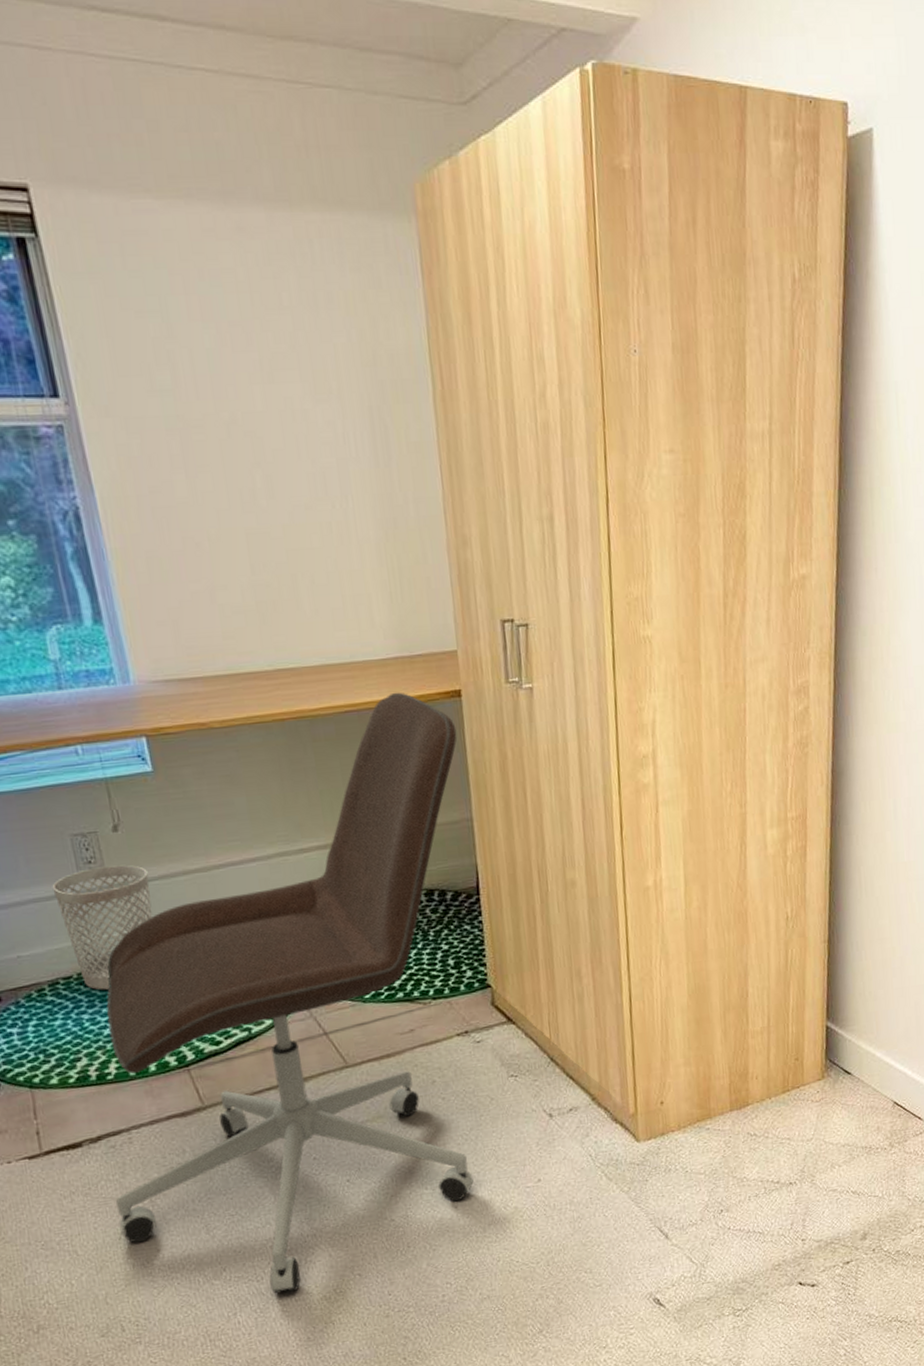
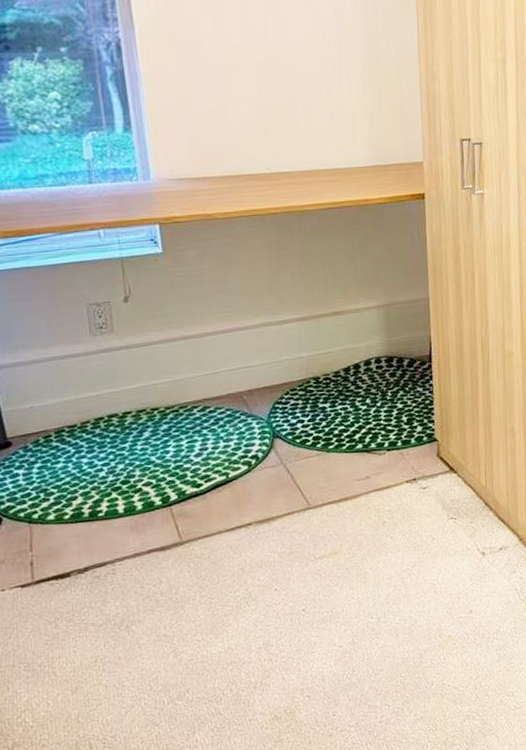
wastebasket: present [52,864,153,990] -> none [66,330,152,438]
office chair: present [106,692,474,1294] -> none [96,193,420,714]

